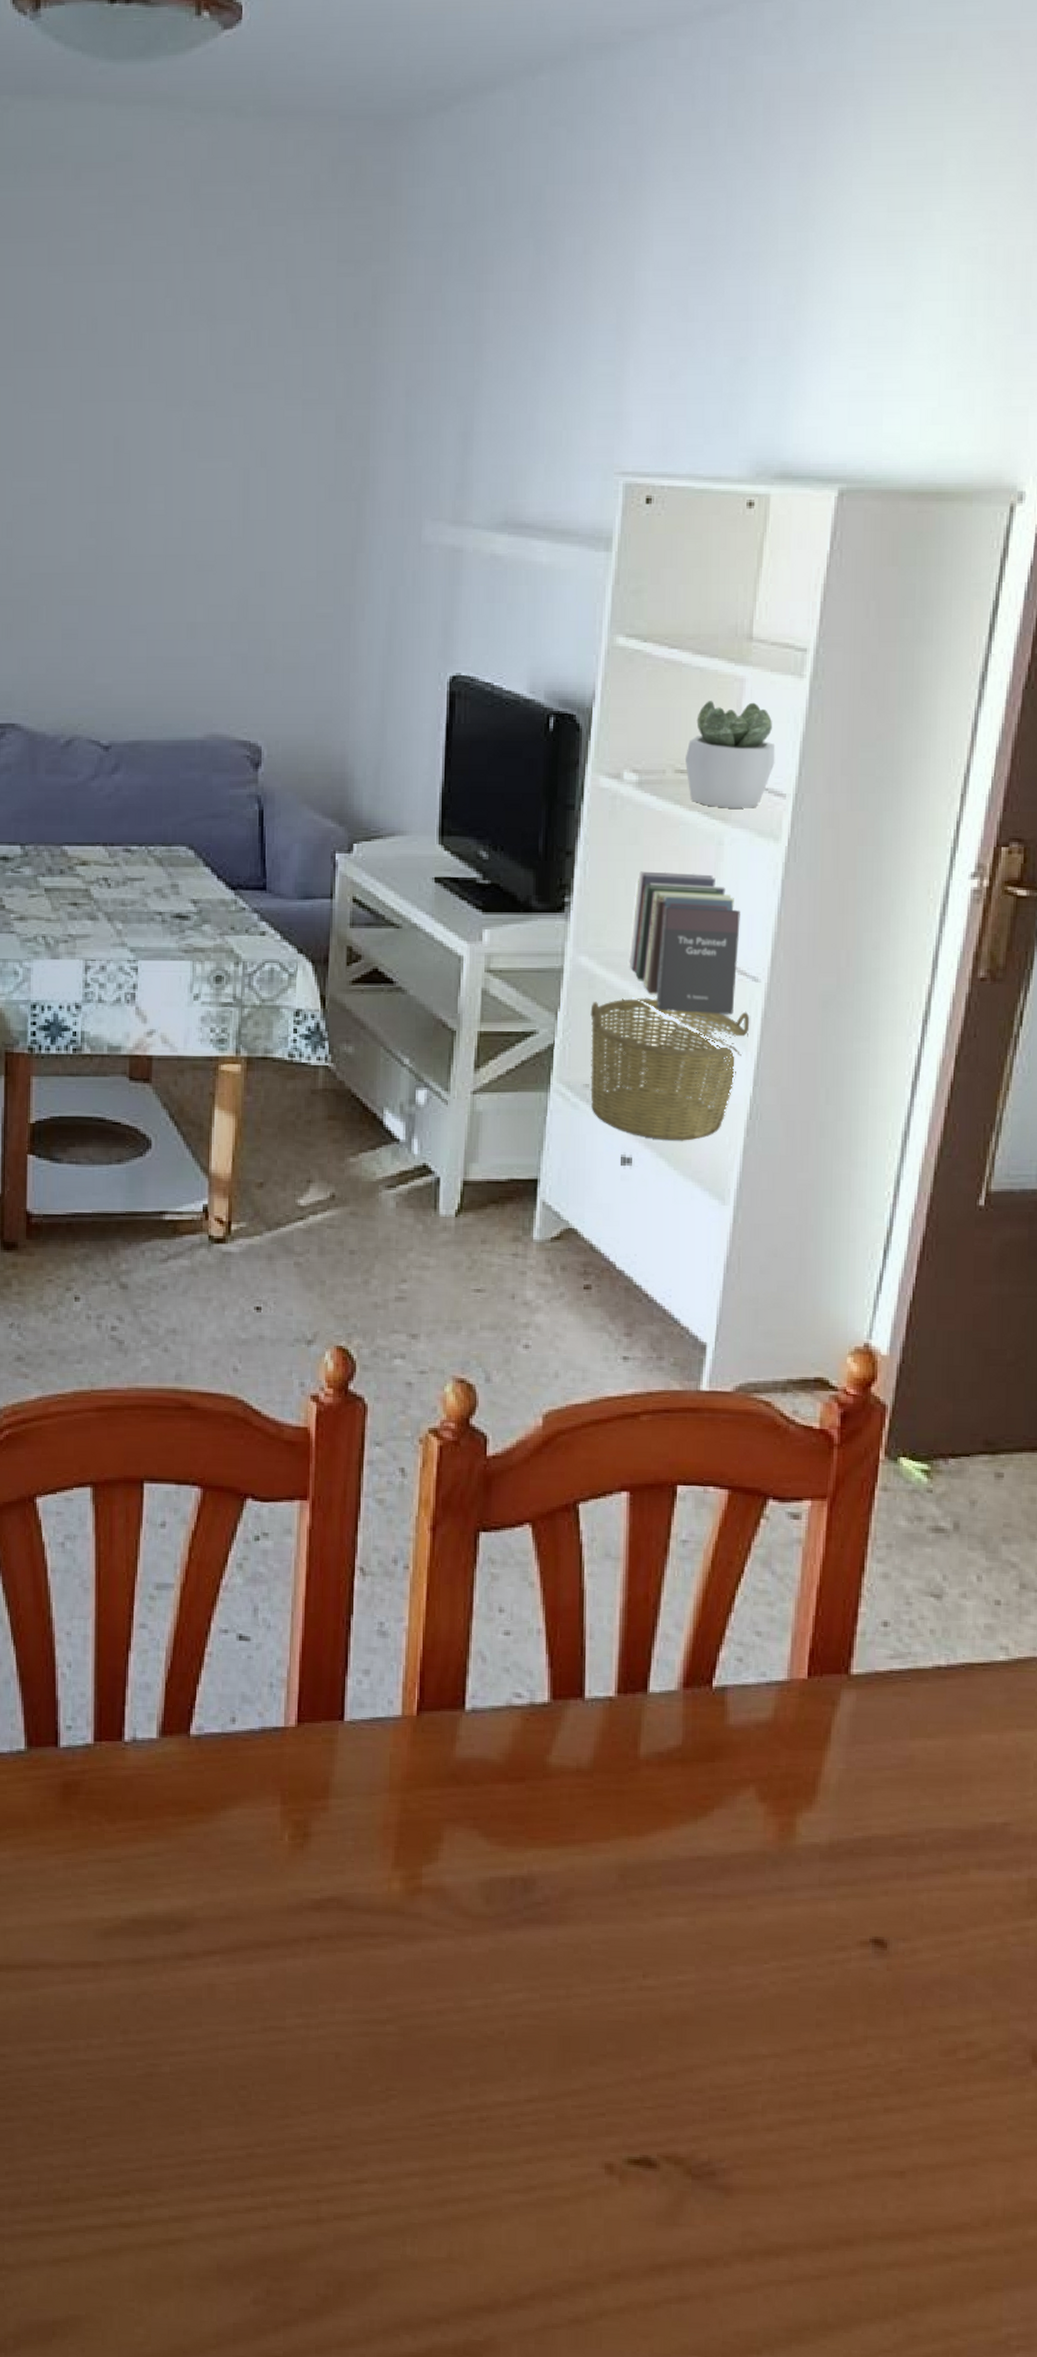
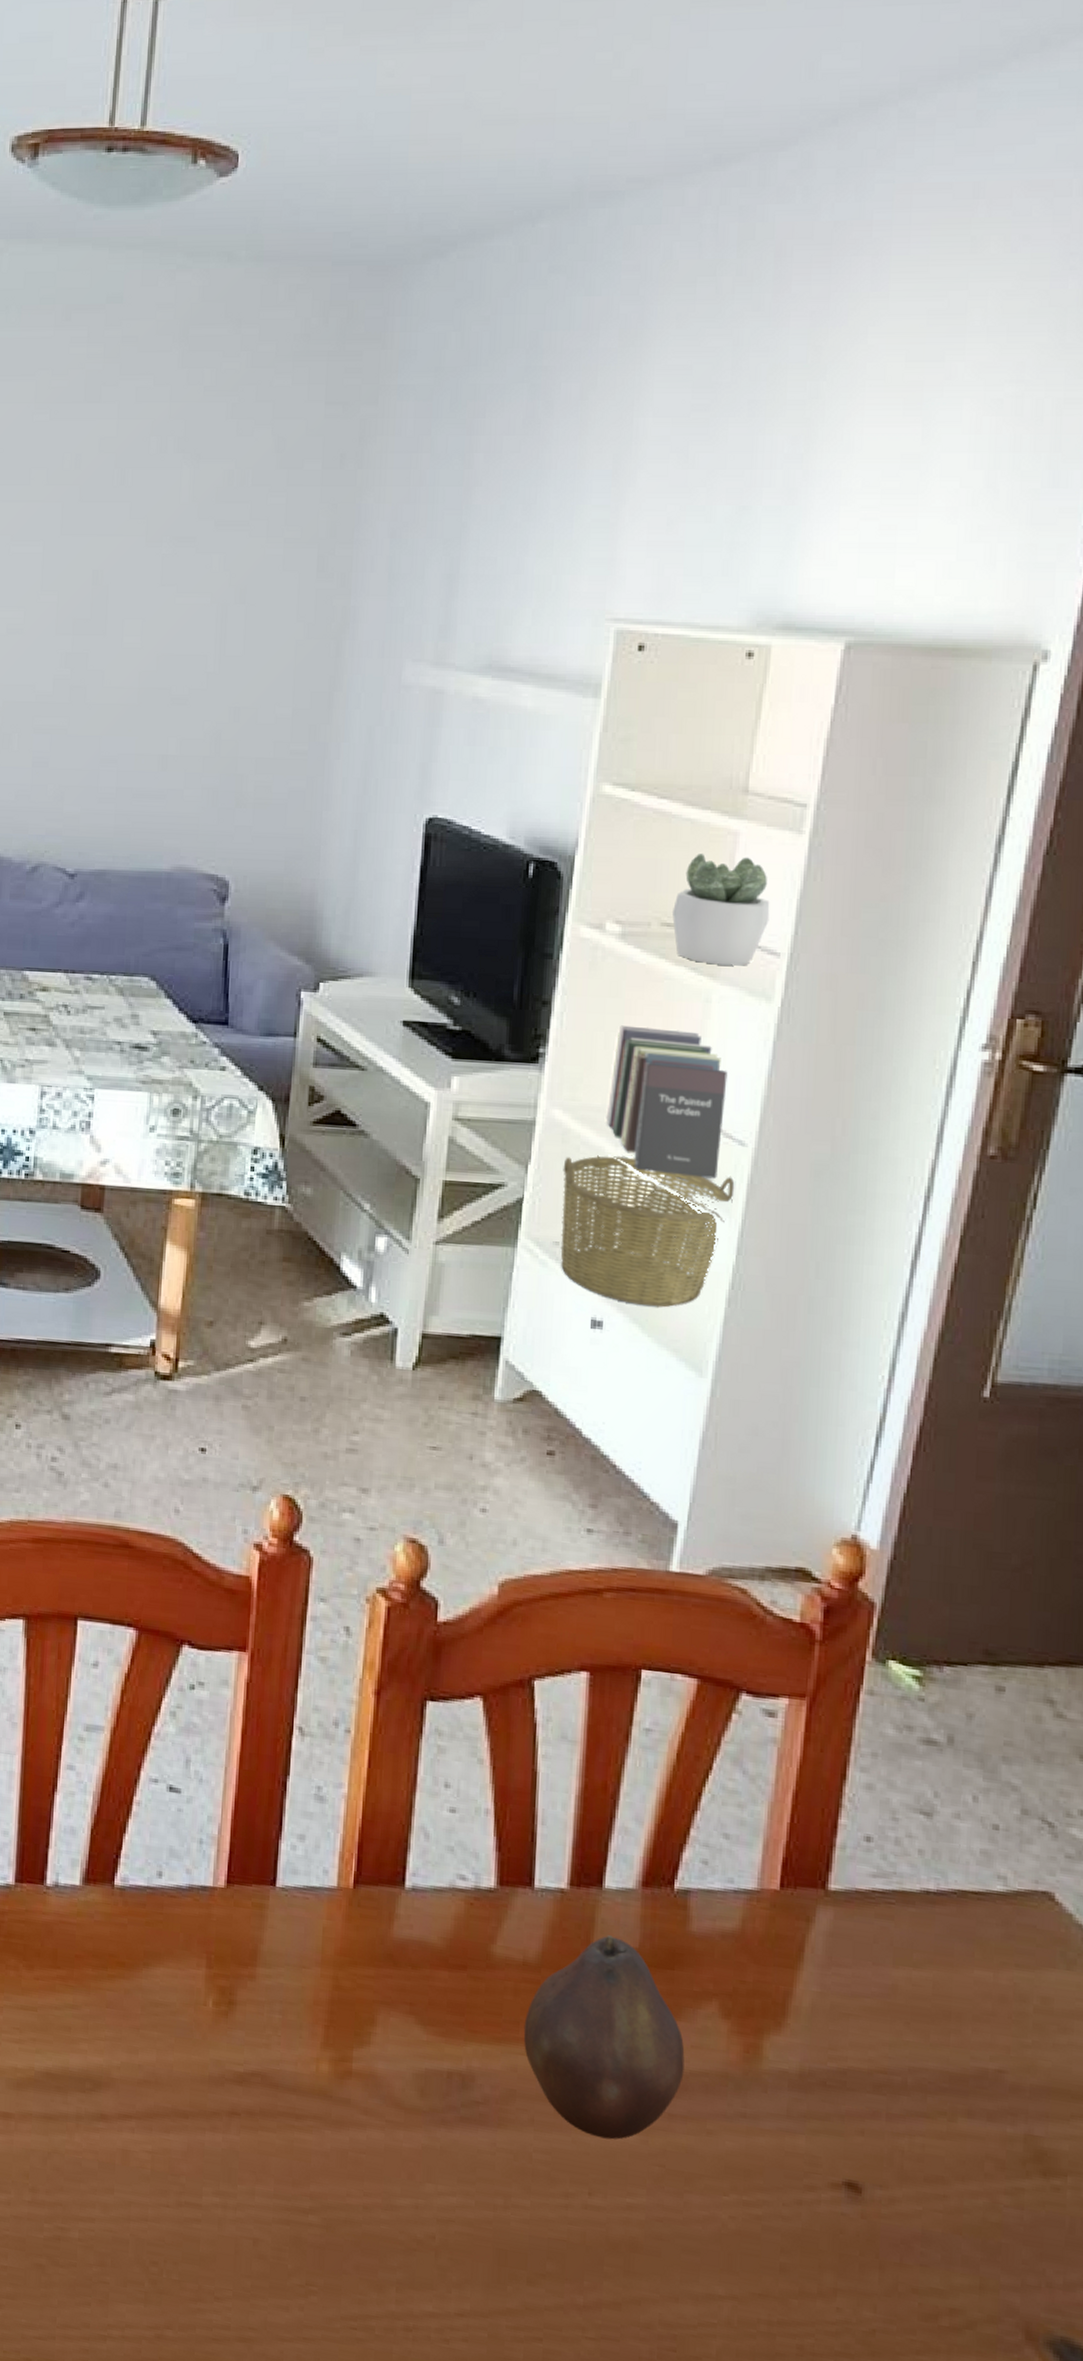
fruit: none [579,1736,726,1924] -> present [523,1935,685,2140]

